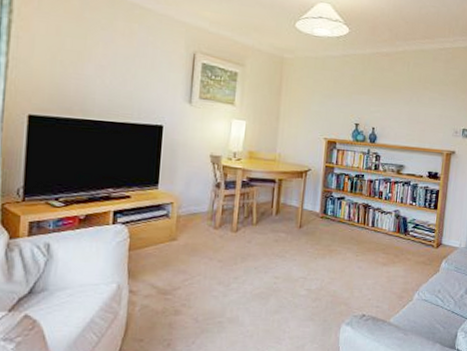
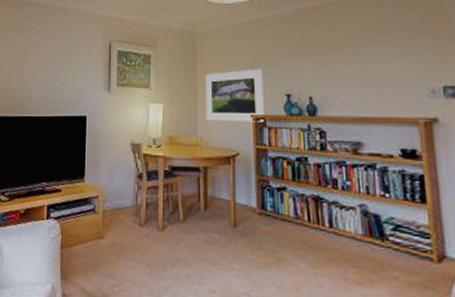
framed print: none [286,98,339,145] -> present [206,69,265,122]

